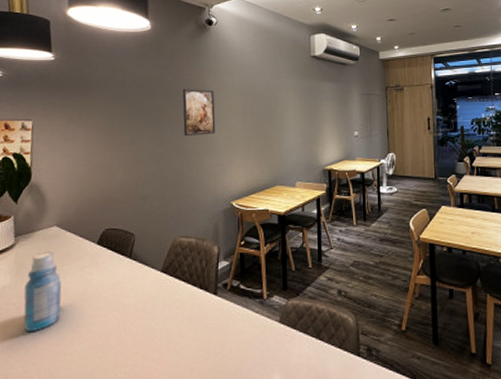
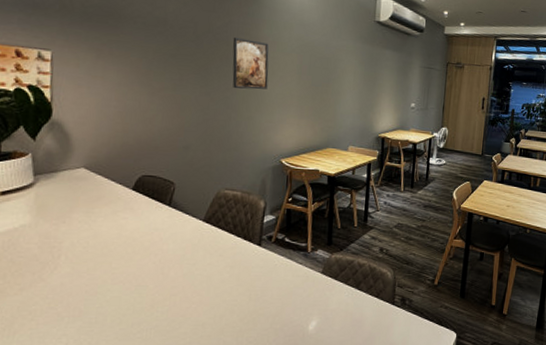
bottle: present [24,252,62,331] -> none [47,193,92,271]

